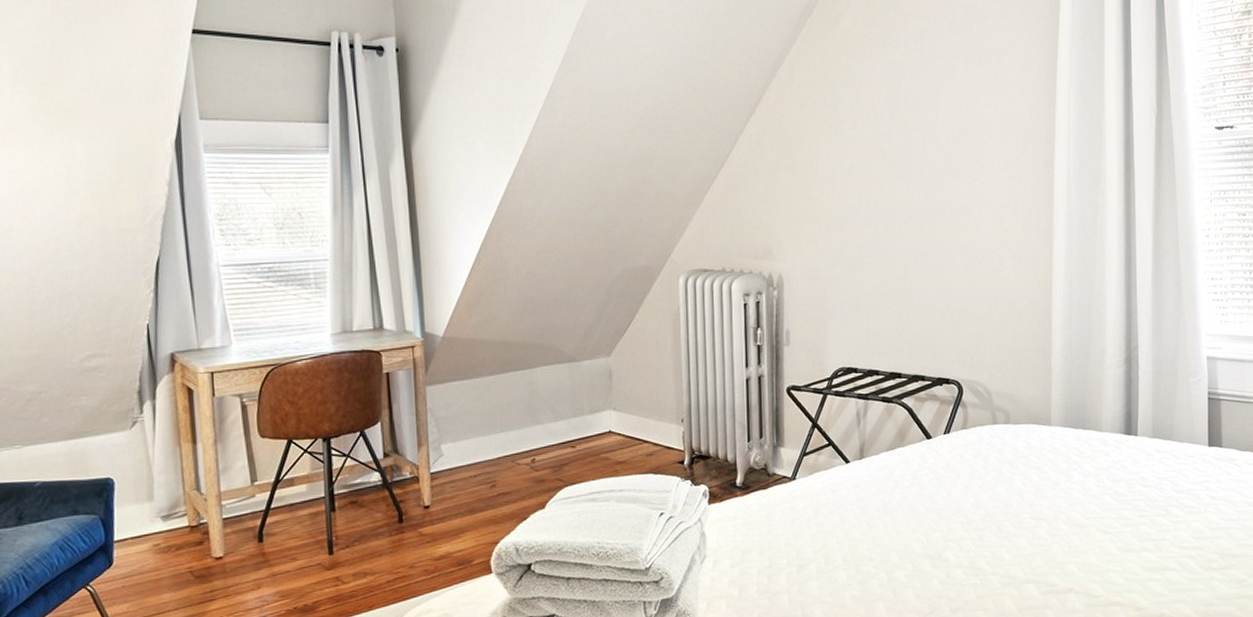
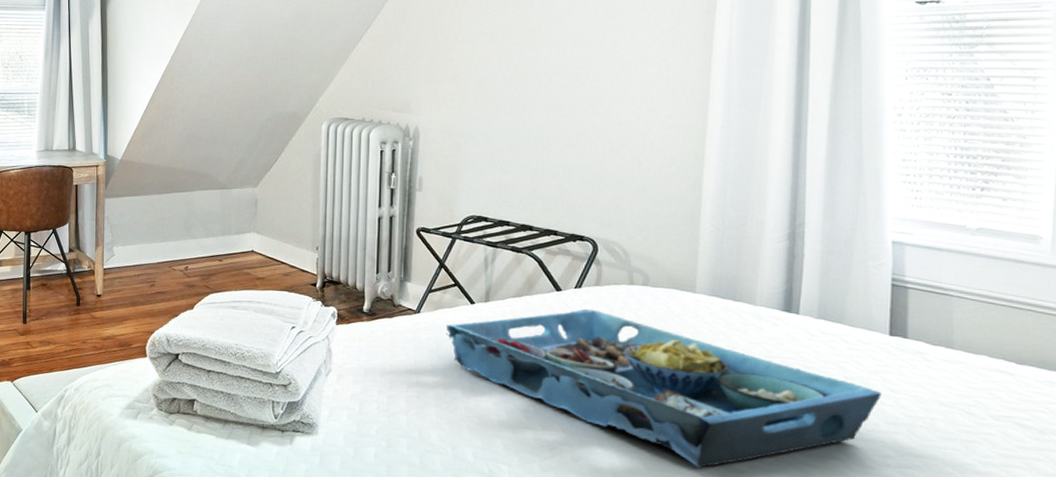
serving tray: none [822,453,1205,600] -> present [445,308,882,469]

